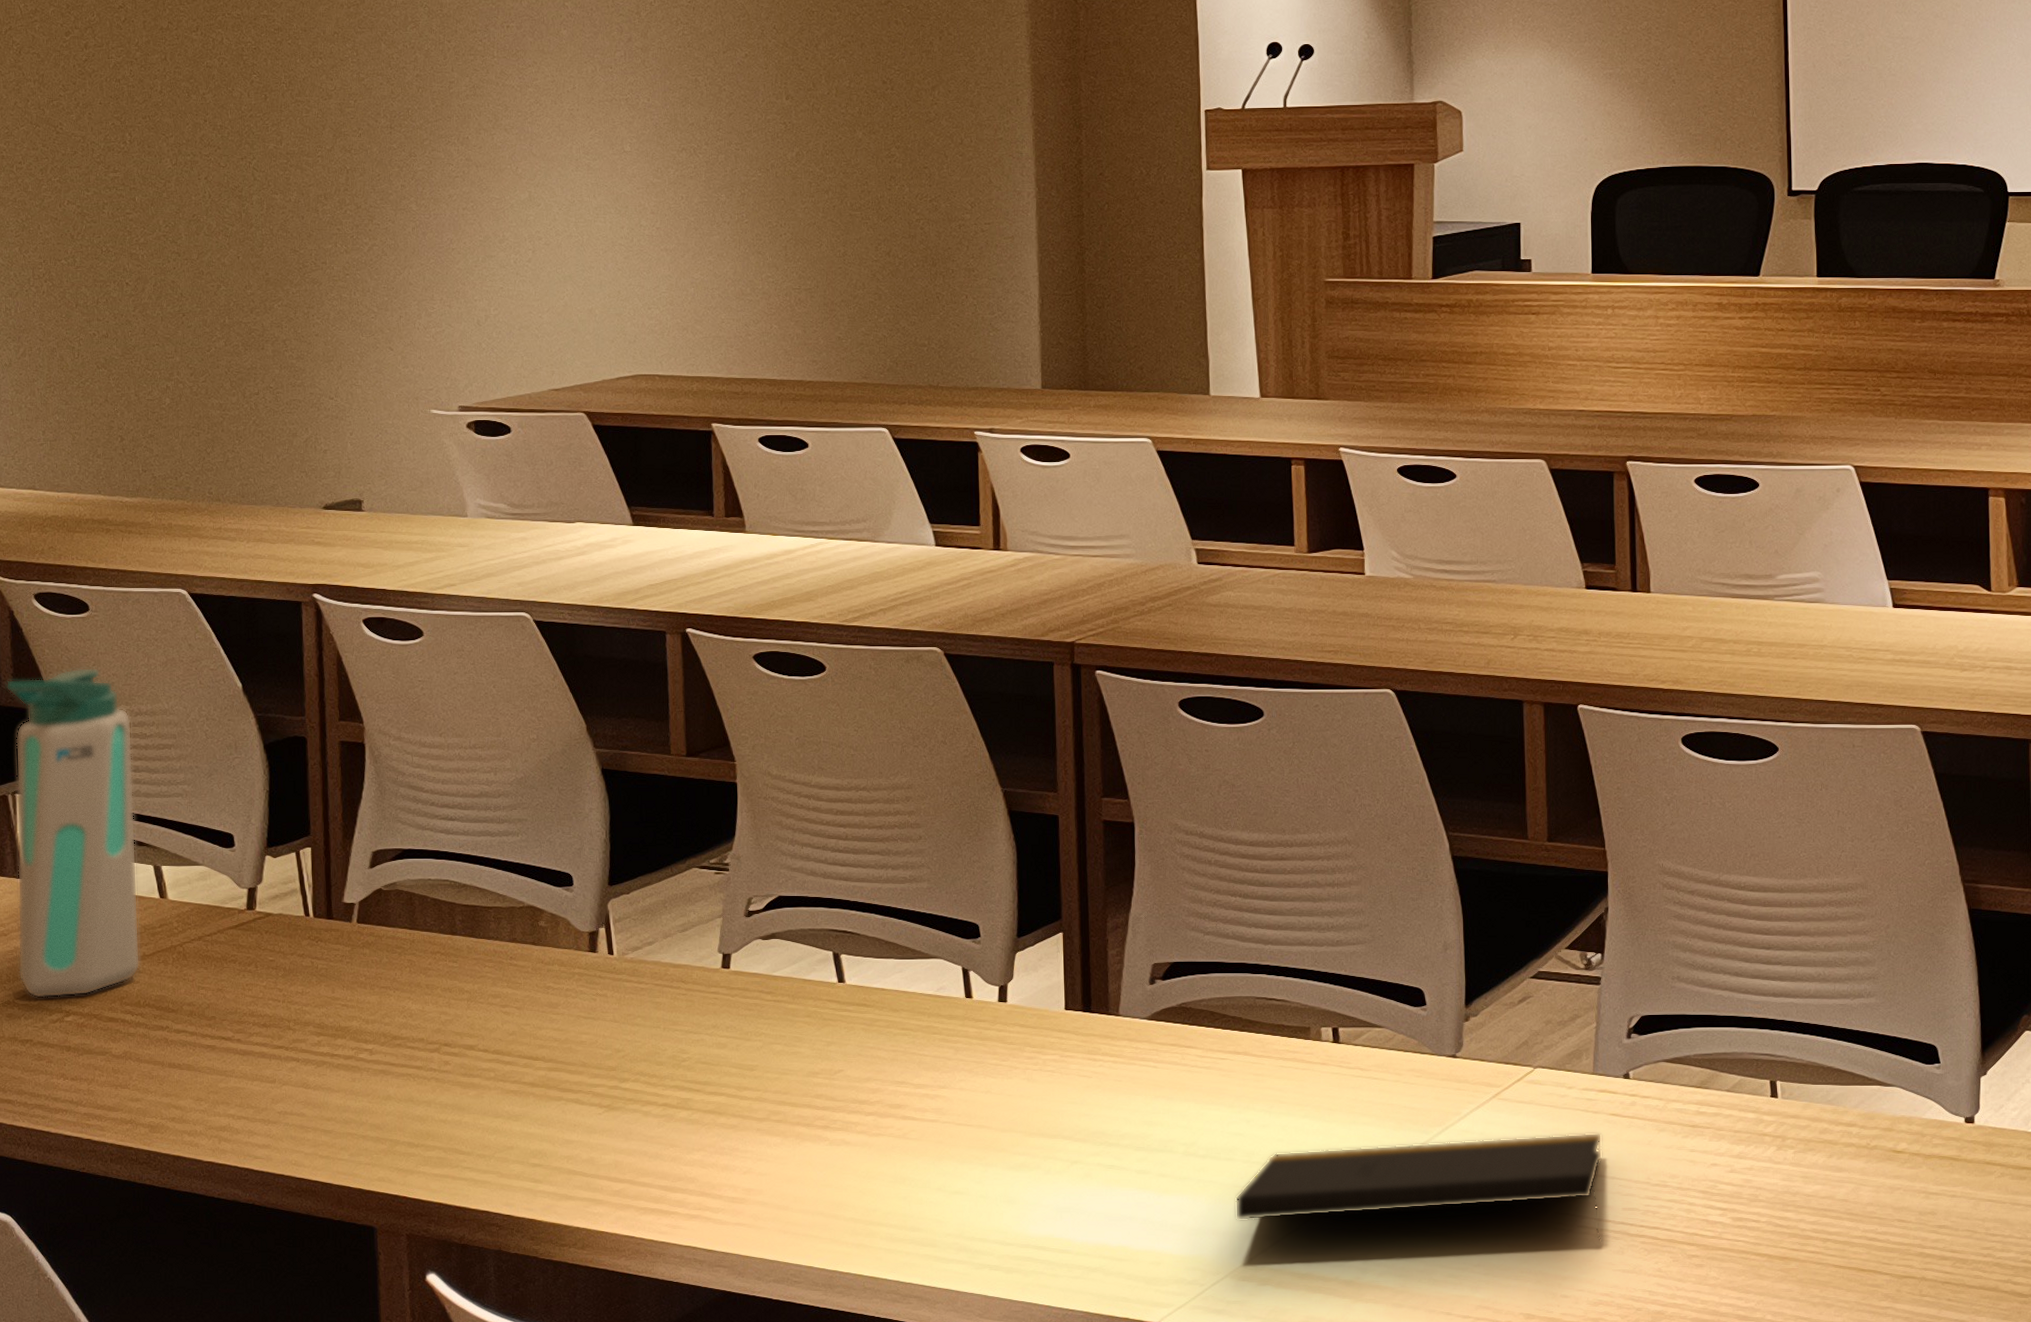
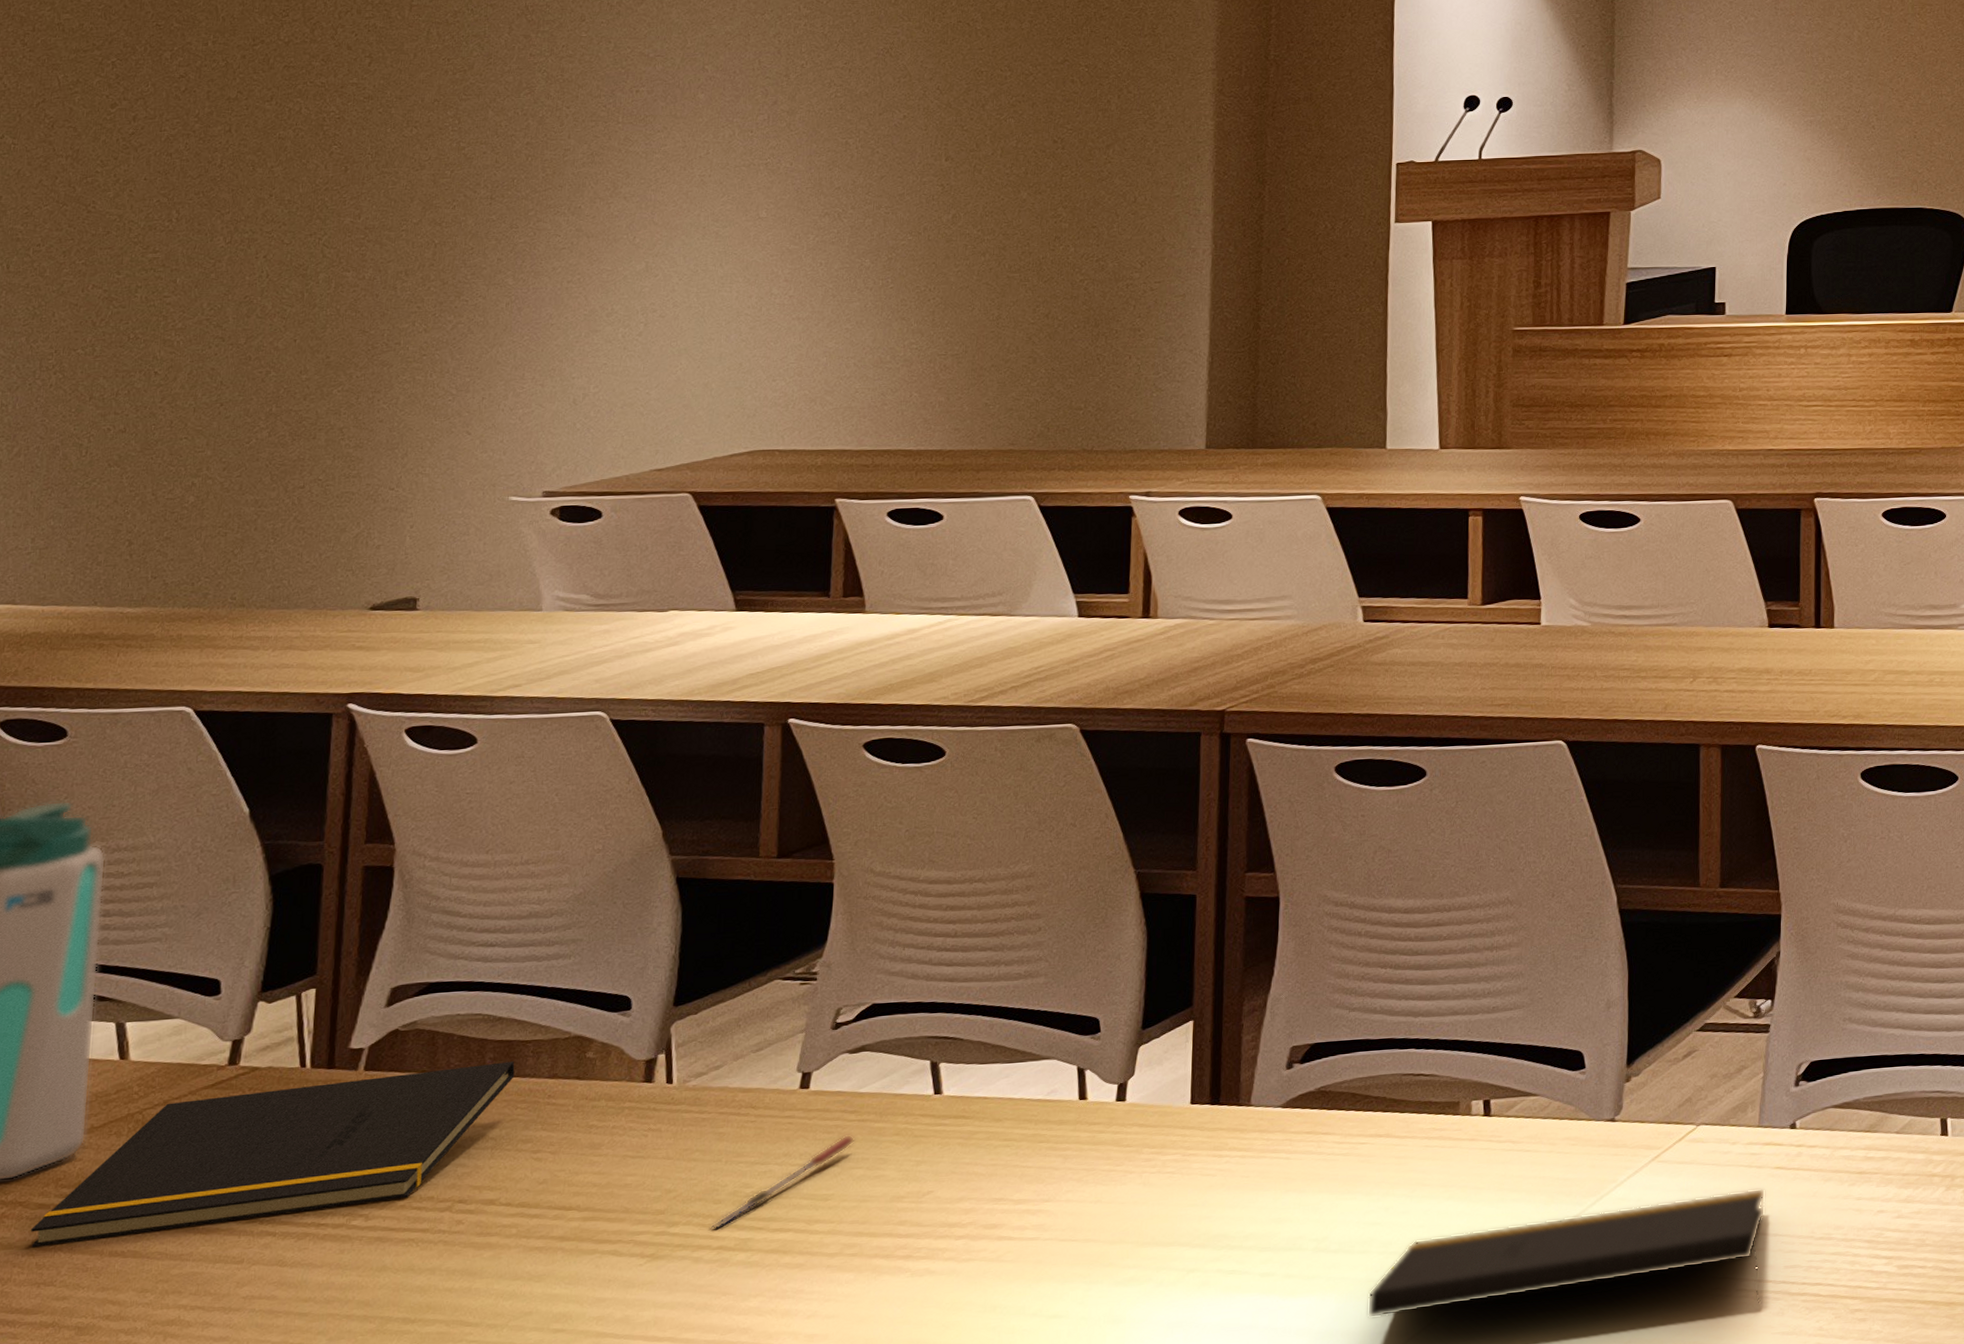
notepad: none [106,924,481,1055] -> present [31,1061,515,1248]
pen: none [654,1012,773,1089] -> present [709,1134,856,1230]

